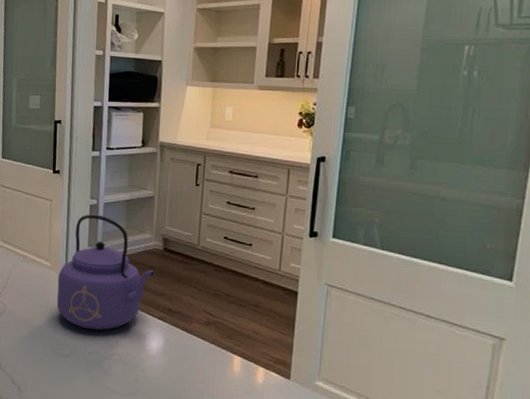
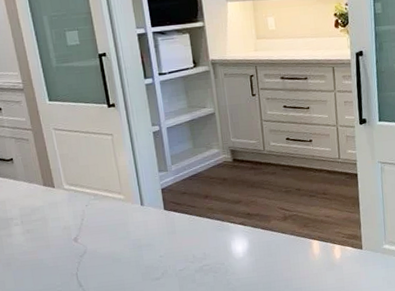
kettle: present [56,215,155,331] -> none [134,140,229,250]

